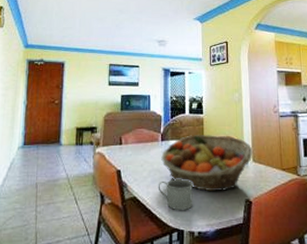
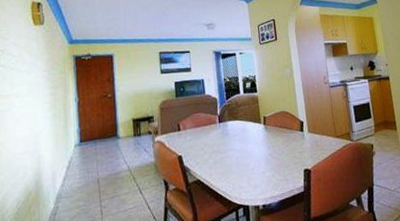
mug: present [158,179,193,211] -> none [220,157,256,188]
fruit basket: present [161,134,253,192] -> none [220,111,308,166]

